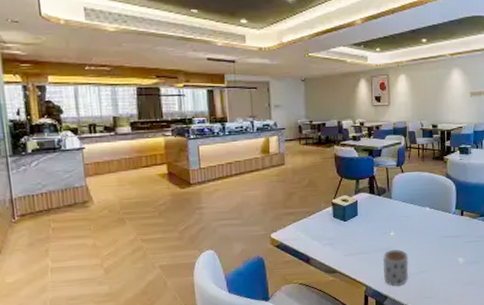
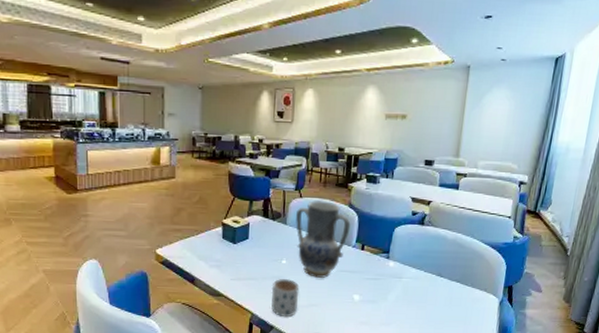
vase: none [400,174,449,246] -> present [296,201,351,278]

